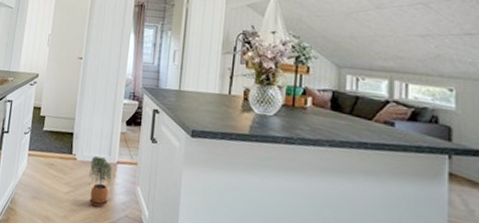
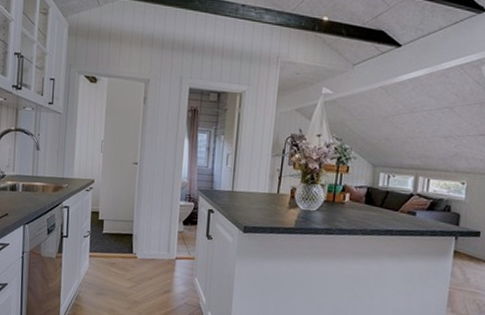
potted plant: present [88,156,112,207] -> none [149,254,172,298]

